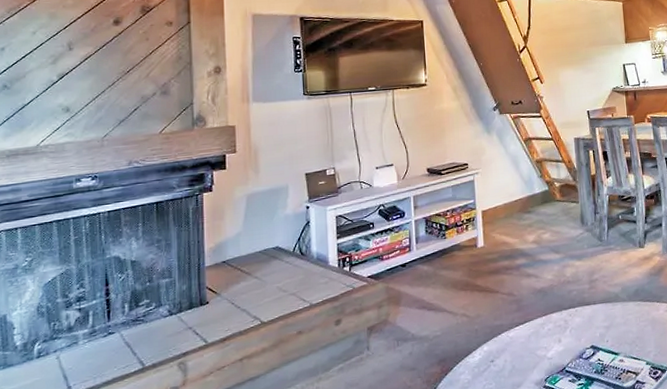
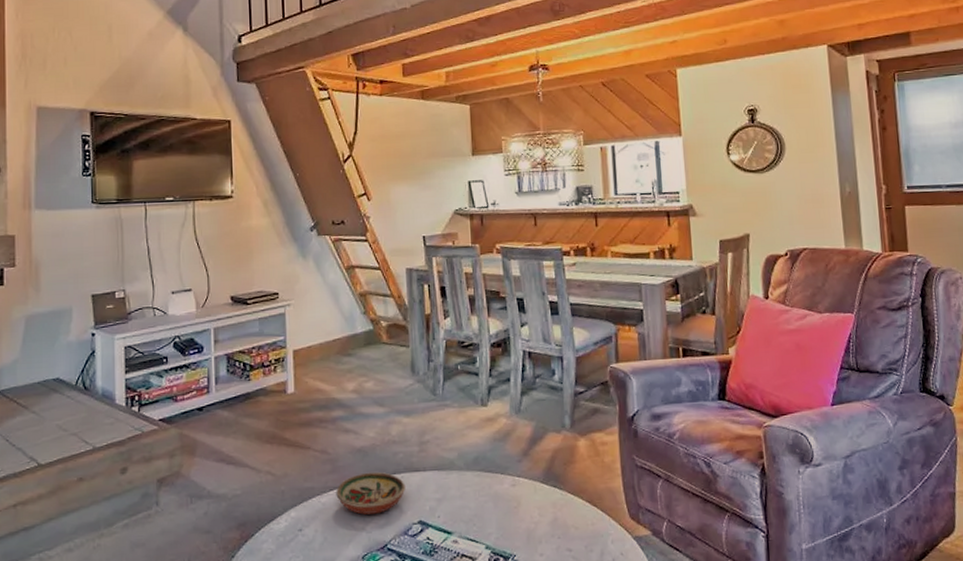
decorative bowl: none [521,308,580,344] -> present [336,472,406,515]

